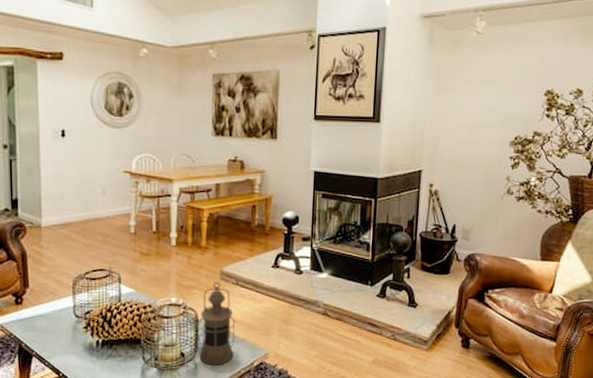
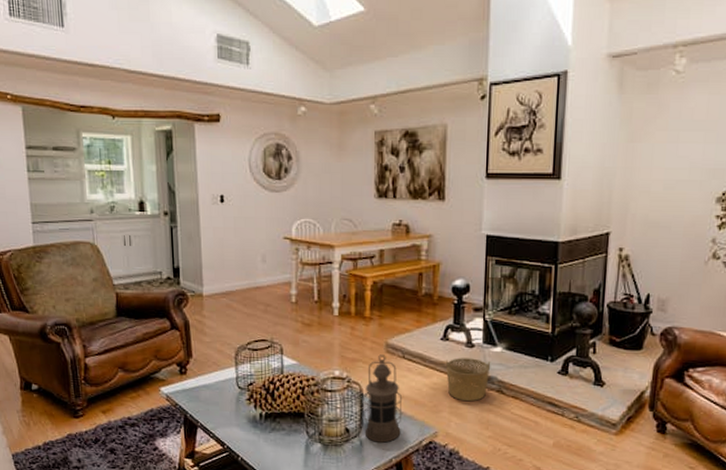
basket: none [276,284,318,324] -> present [445,358,491,402]

